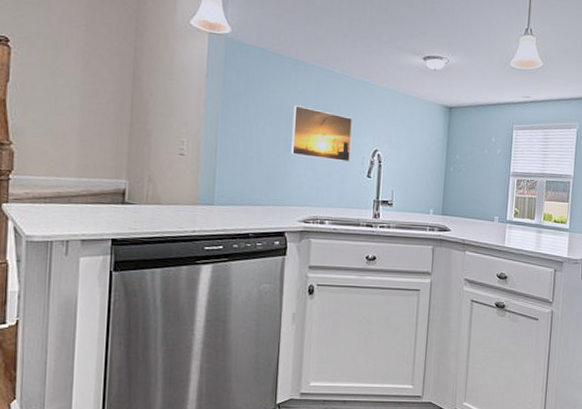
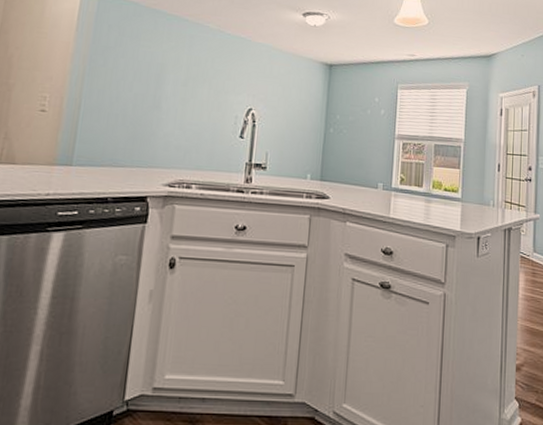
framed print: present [291,105,352,163] -> none [159,61,226,122]

